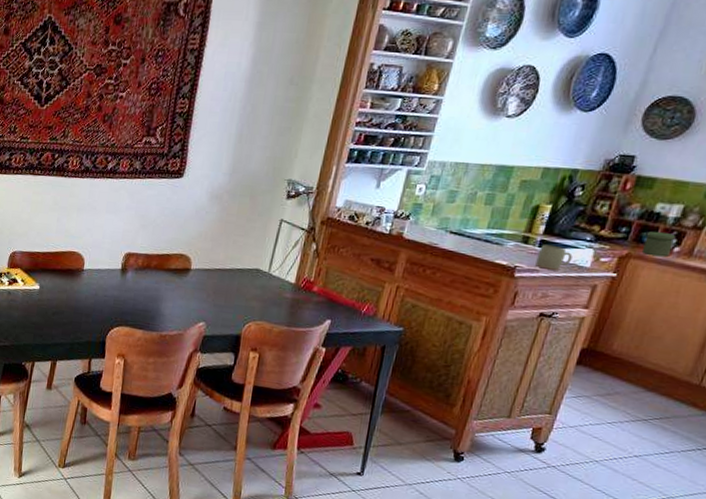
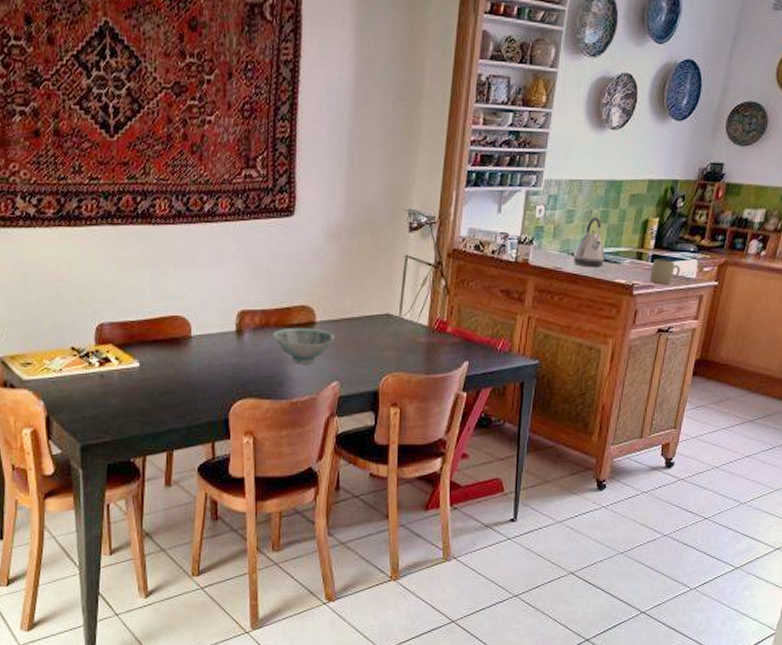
bowl: none [152,271,206,305] -> present [273,327,334,364]
kettle: none [450,199,487,247] -> present [573,217,605,267]
jar: present [641,231,675,257] -> none [736,237,761,262]

